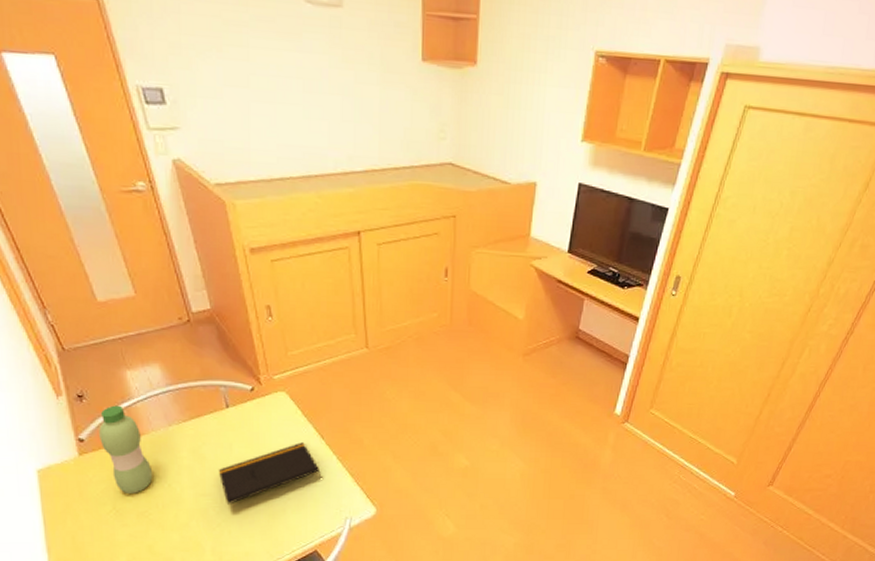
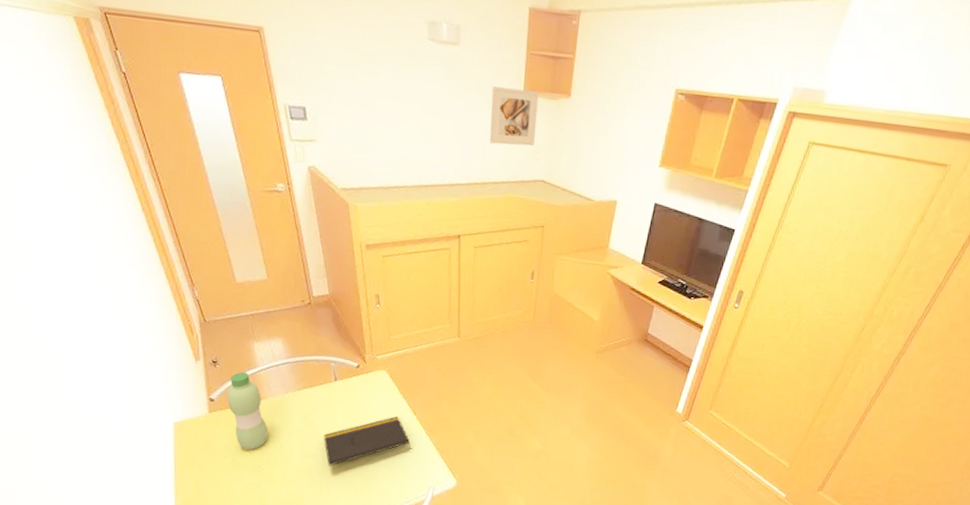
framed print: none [385,55,440,124] -> present [489,86,539,146]

